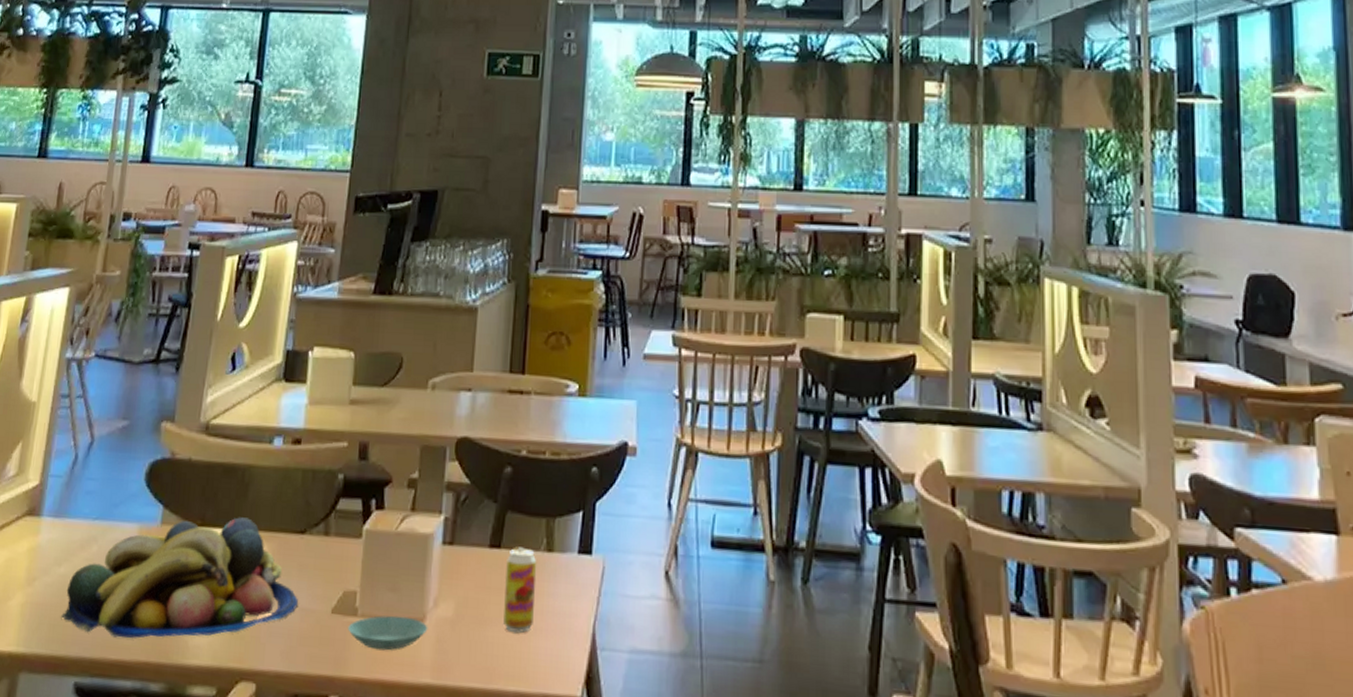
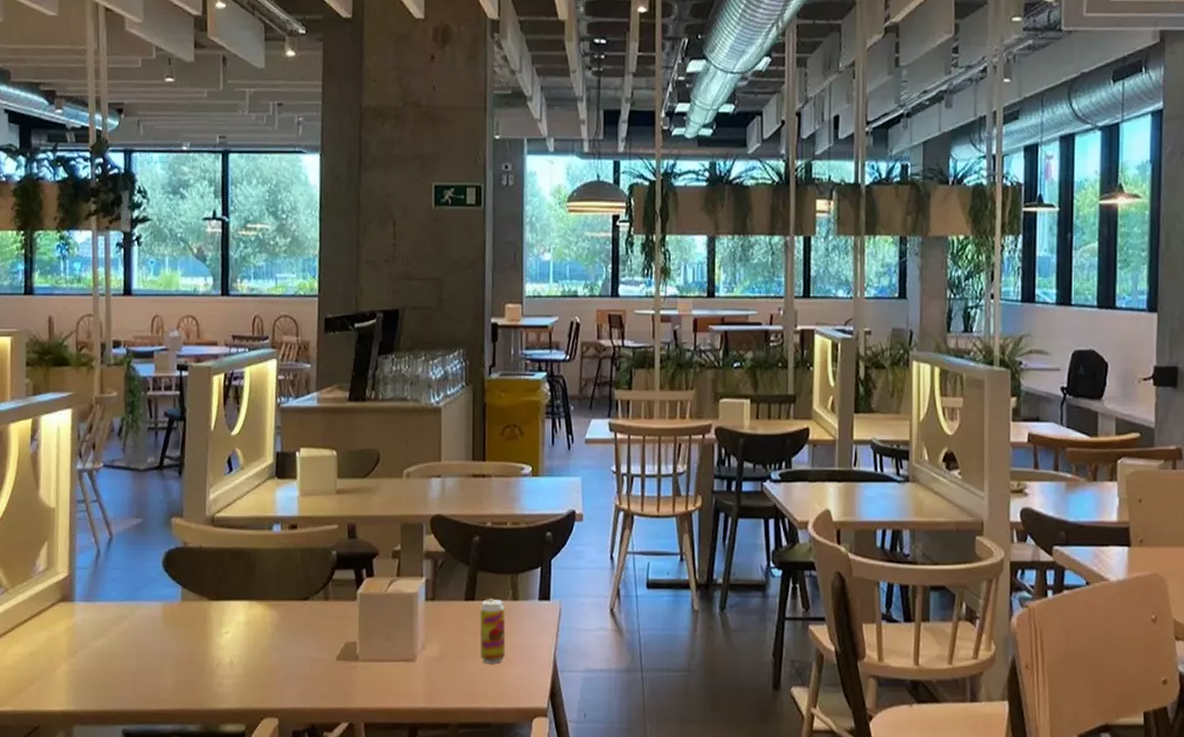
fruit bowl: present [61,517,298,639] -> none [103,591,307,693]
saucer: present [348,615,428,651] -> none [352,658,419,686]

